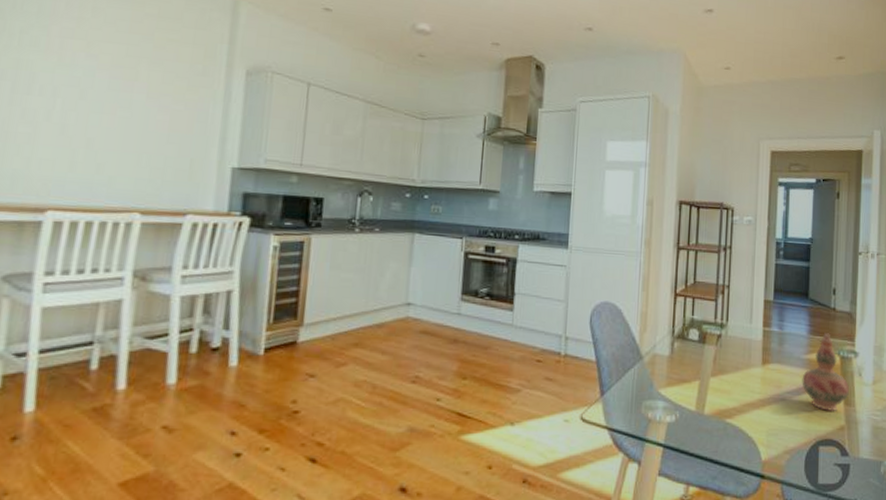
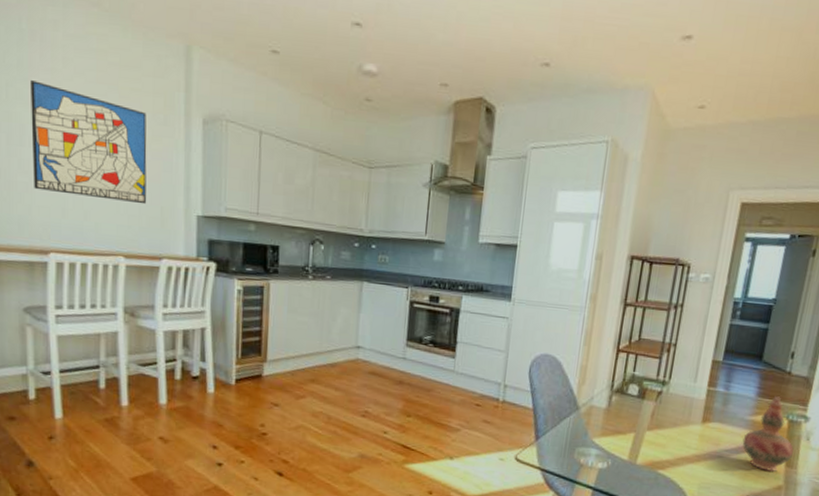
wall art: none [37,28,183,156] -> present [29,80,147,205]

